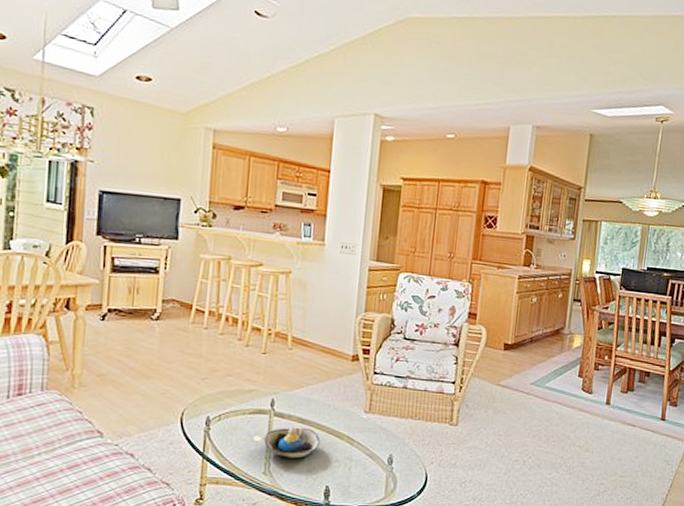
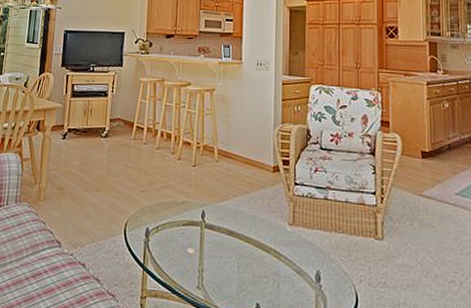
decorative bowl: present [264,426,320,459] -> none [197,238,248,273]

